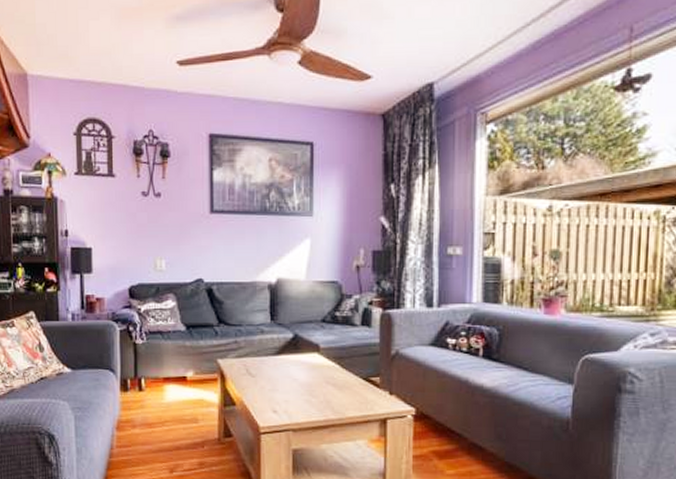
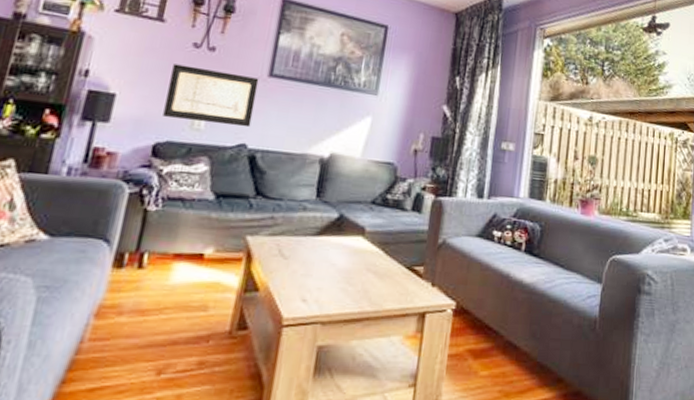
wall art: none [130,214,203,263] -> present [163,64,259,128]

